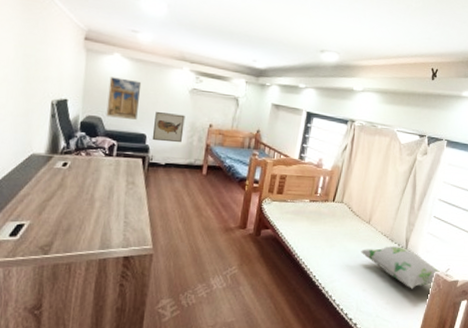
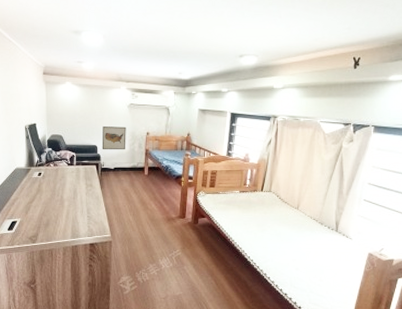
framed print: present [106,77,142,120] -> none [65,102,90,134]
decorative pillow: present [361,246,440,289] -> none [291,229,373,268]

